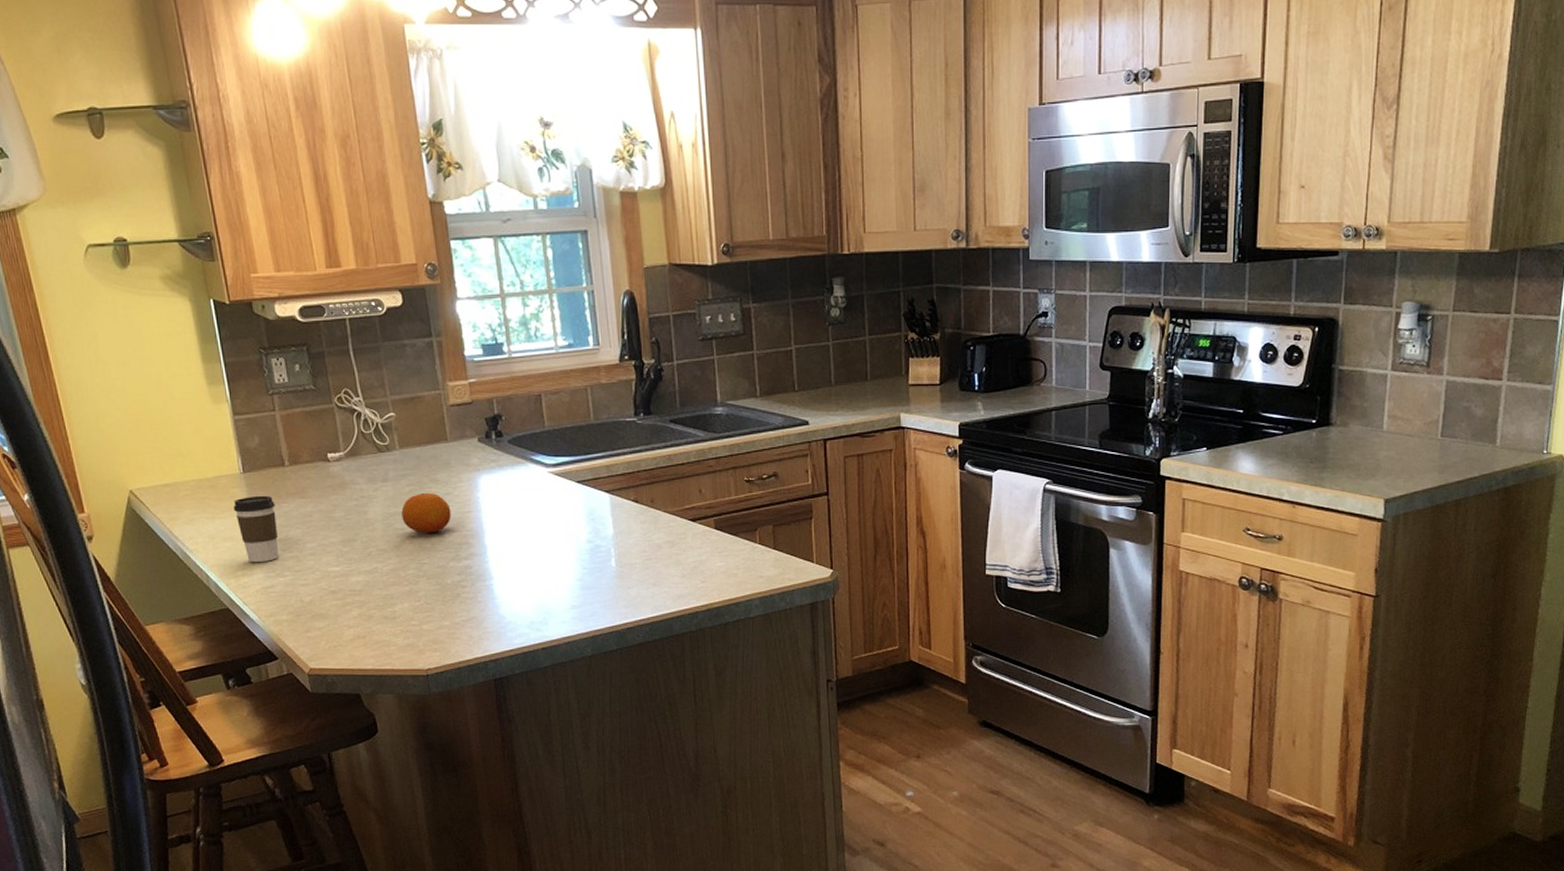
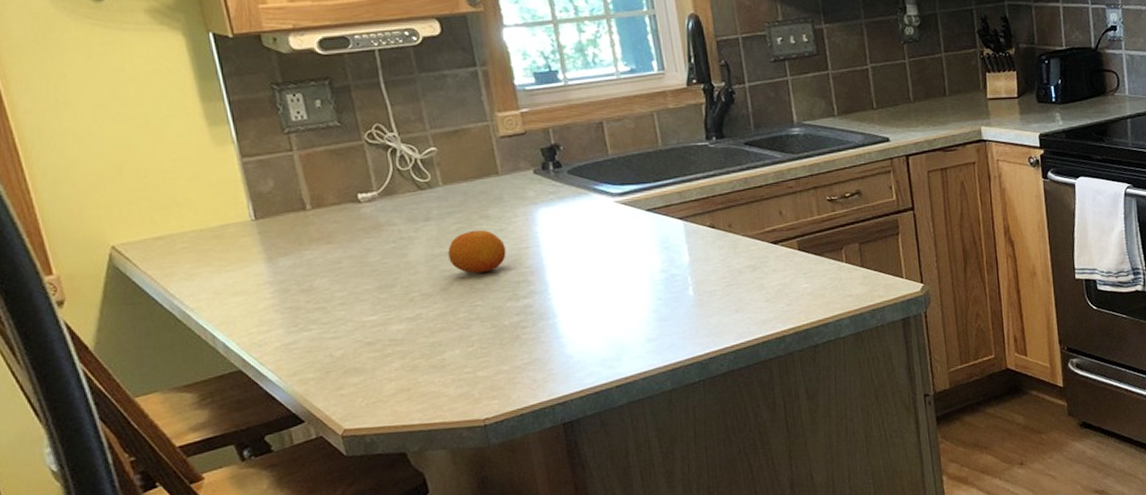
coffee cup: present [233,495,279,562] -> none [244,242,302,317]

